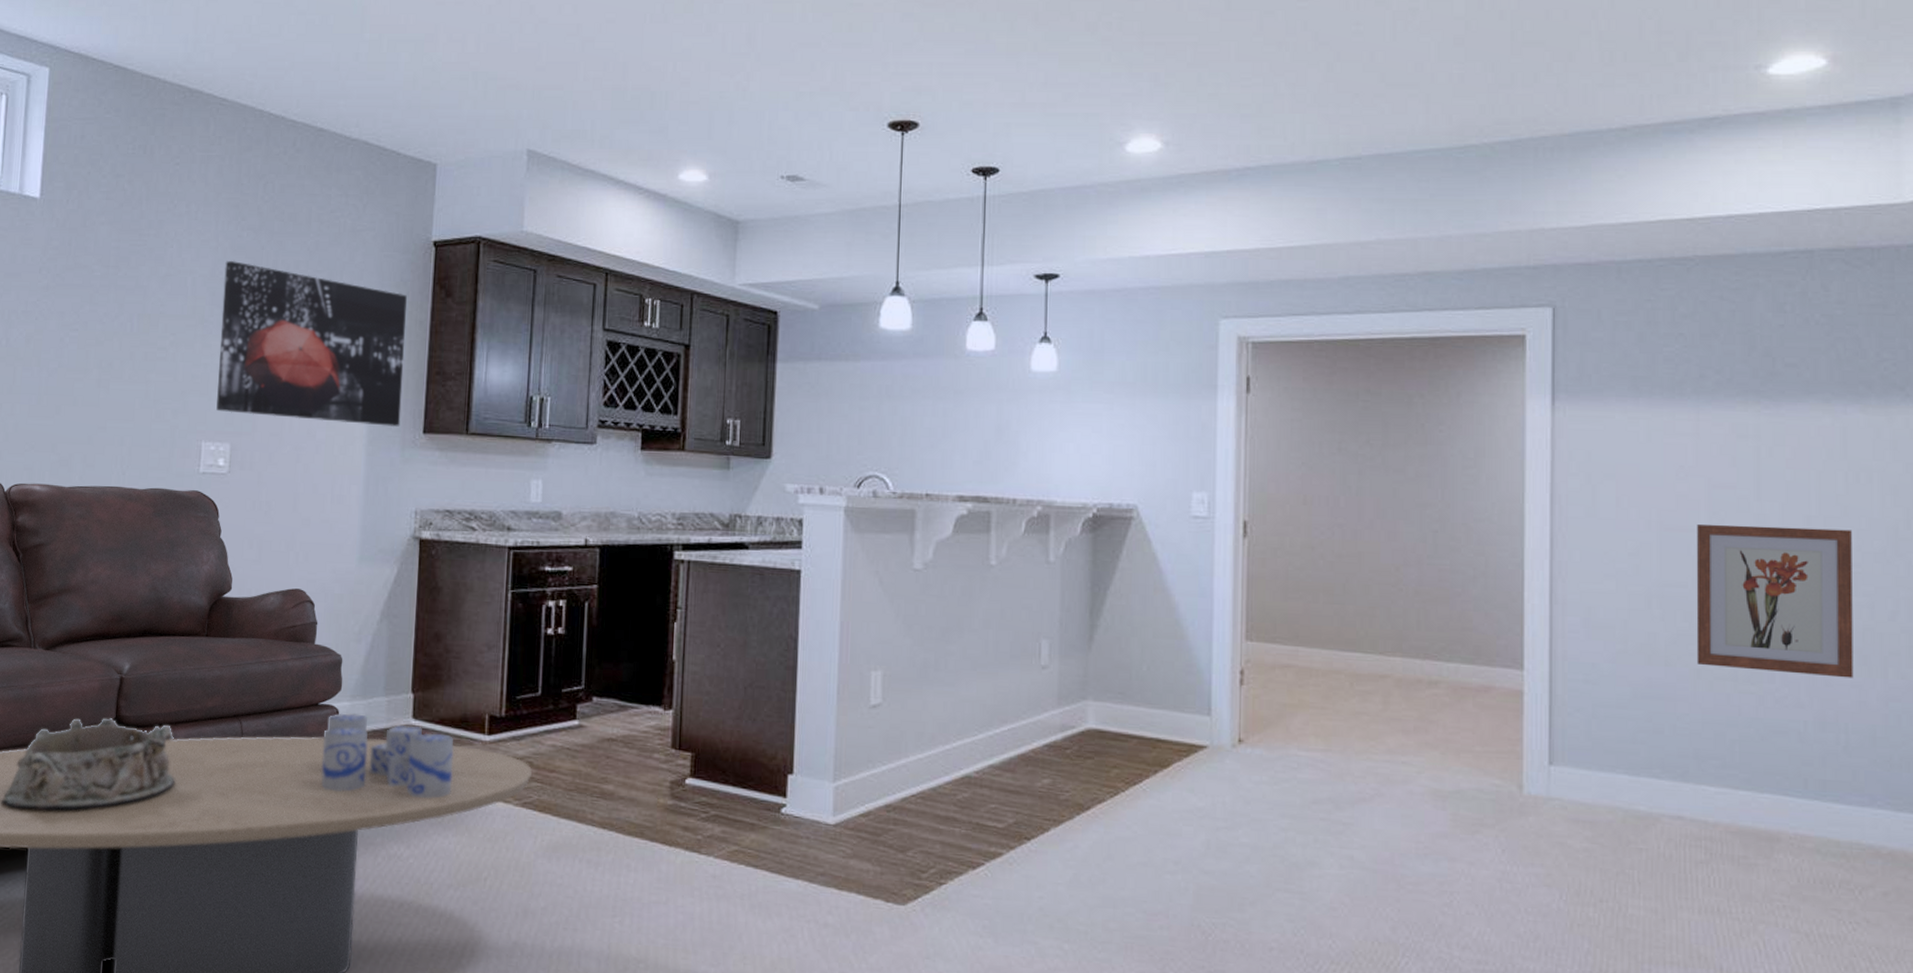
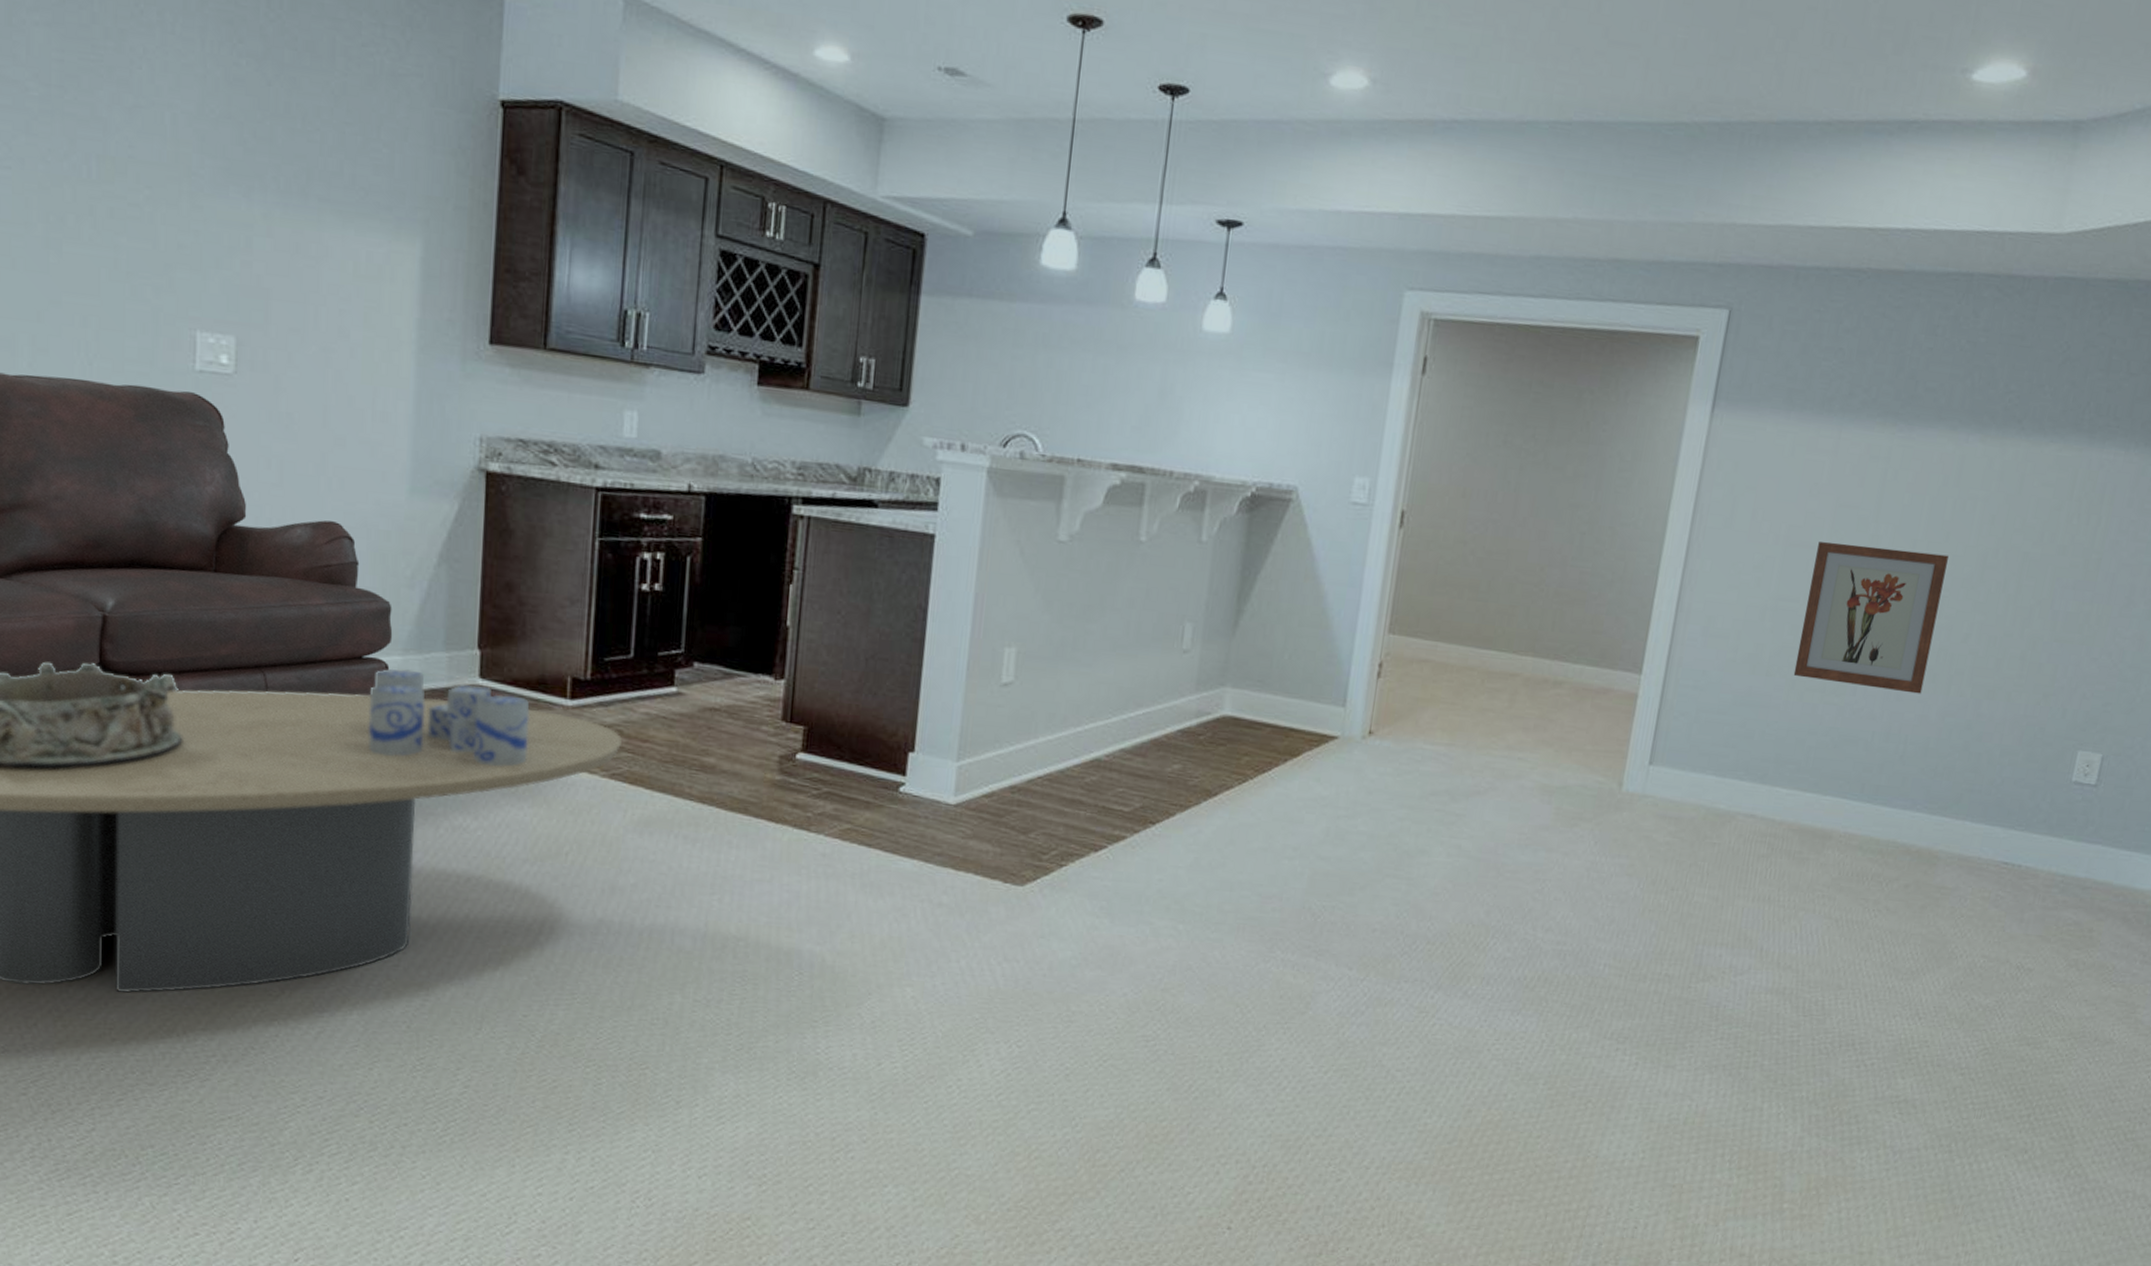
wall art: present [216,260,407,427] -> none [214,96,466,333]

